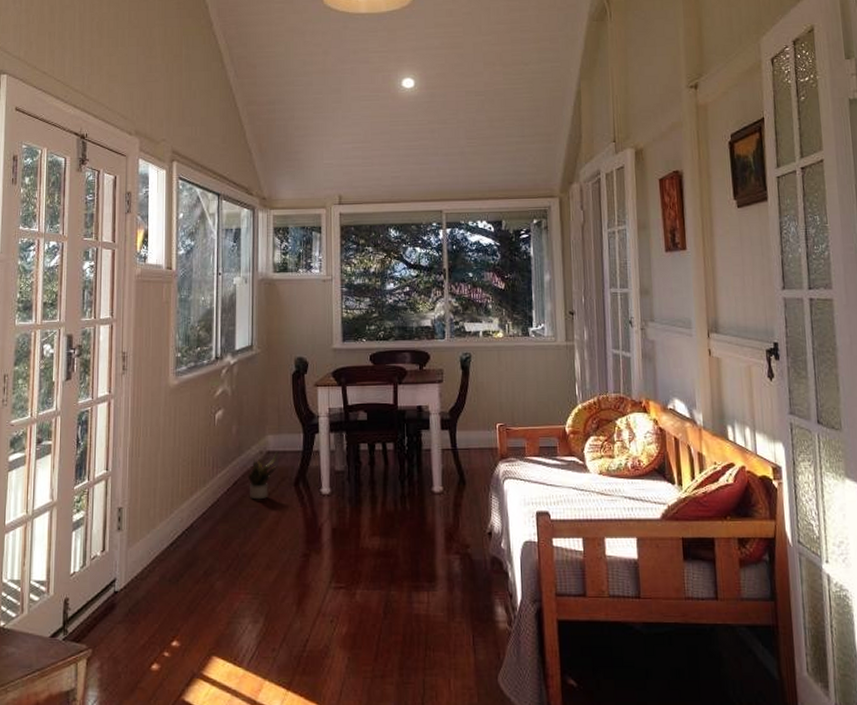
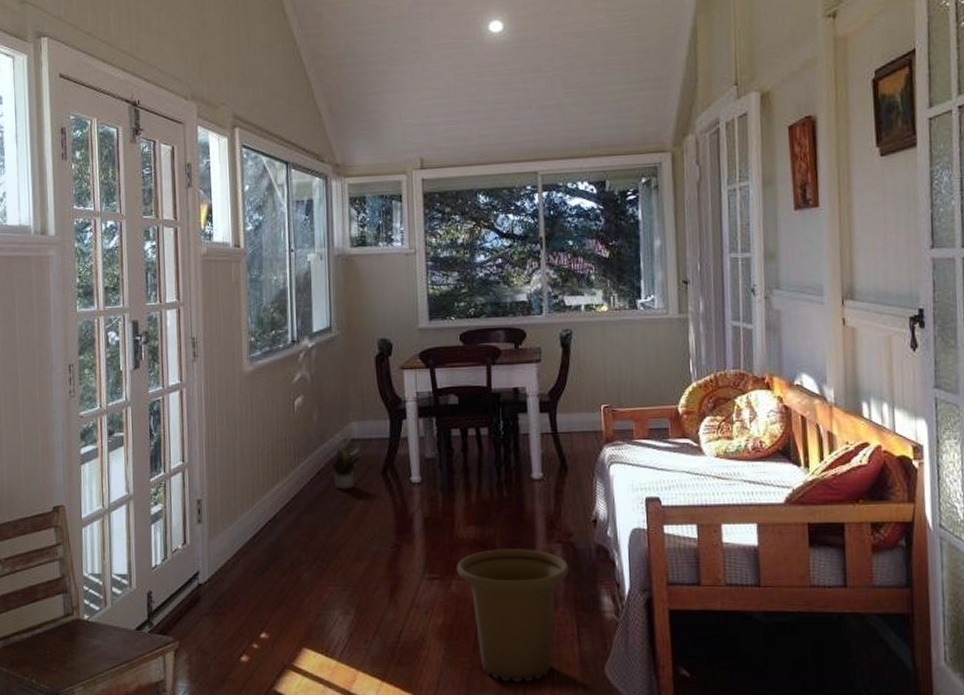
basket: none [361,559,466,691] -> present [457,549,569,682]

